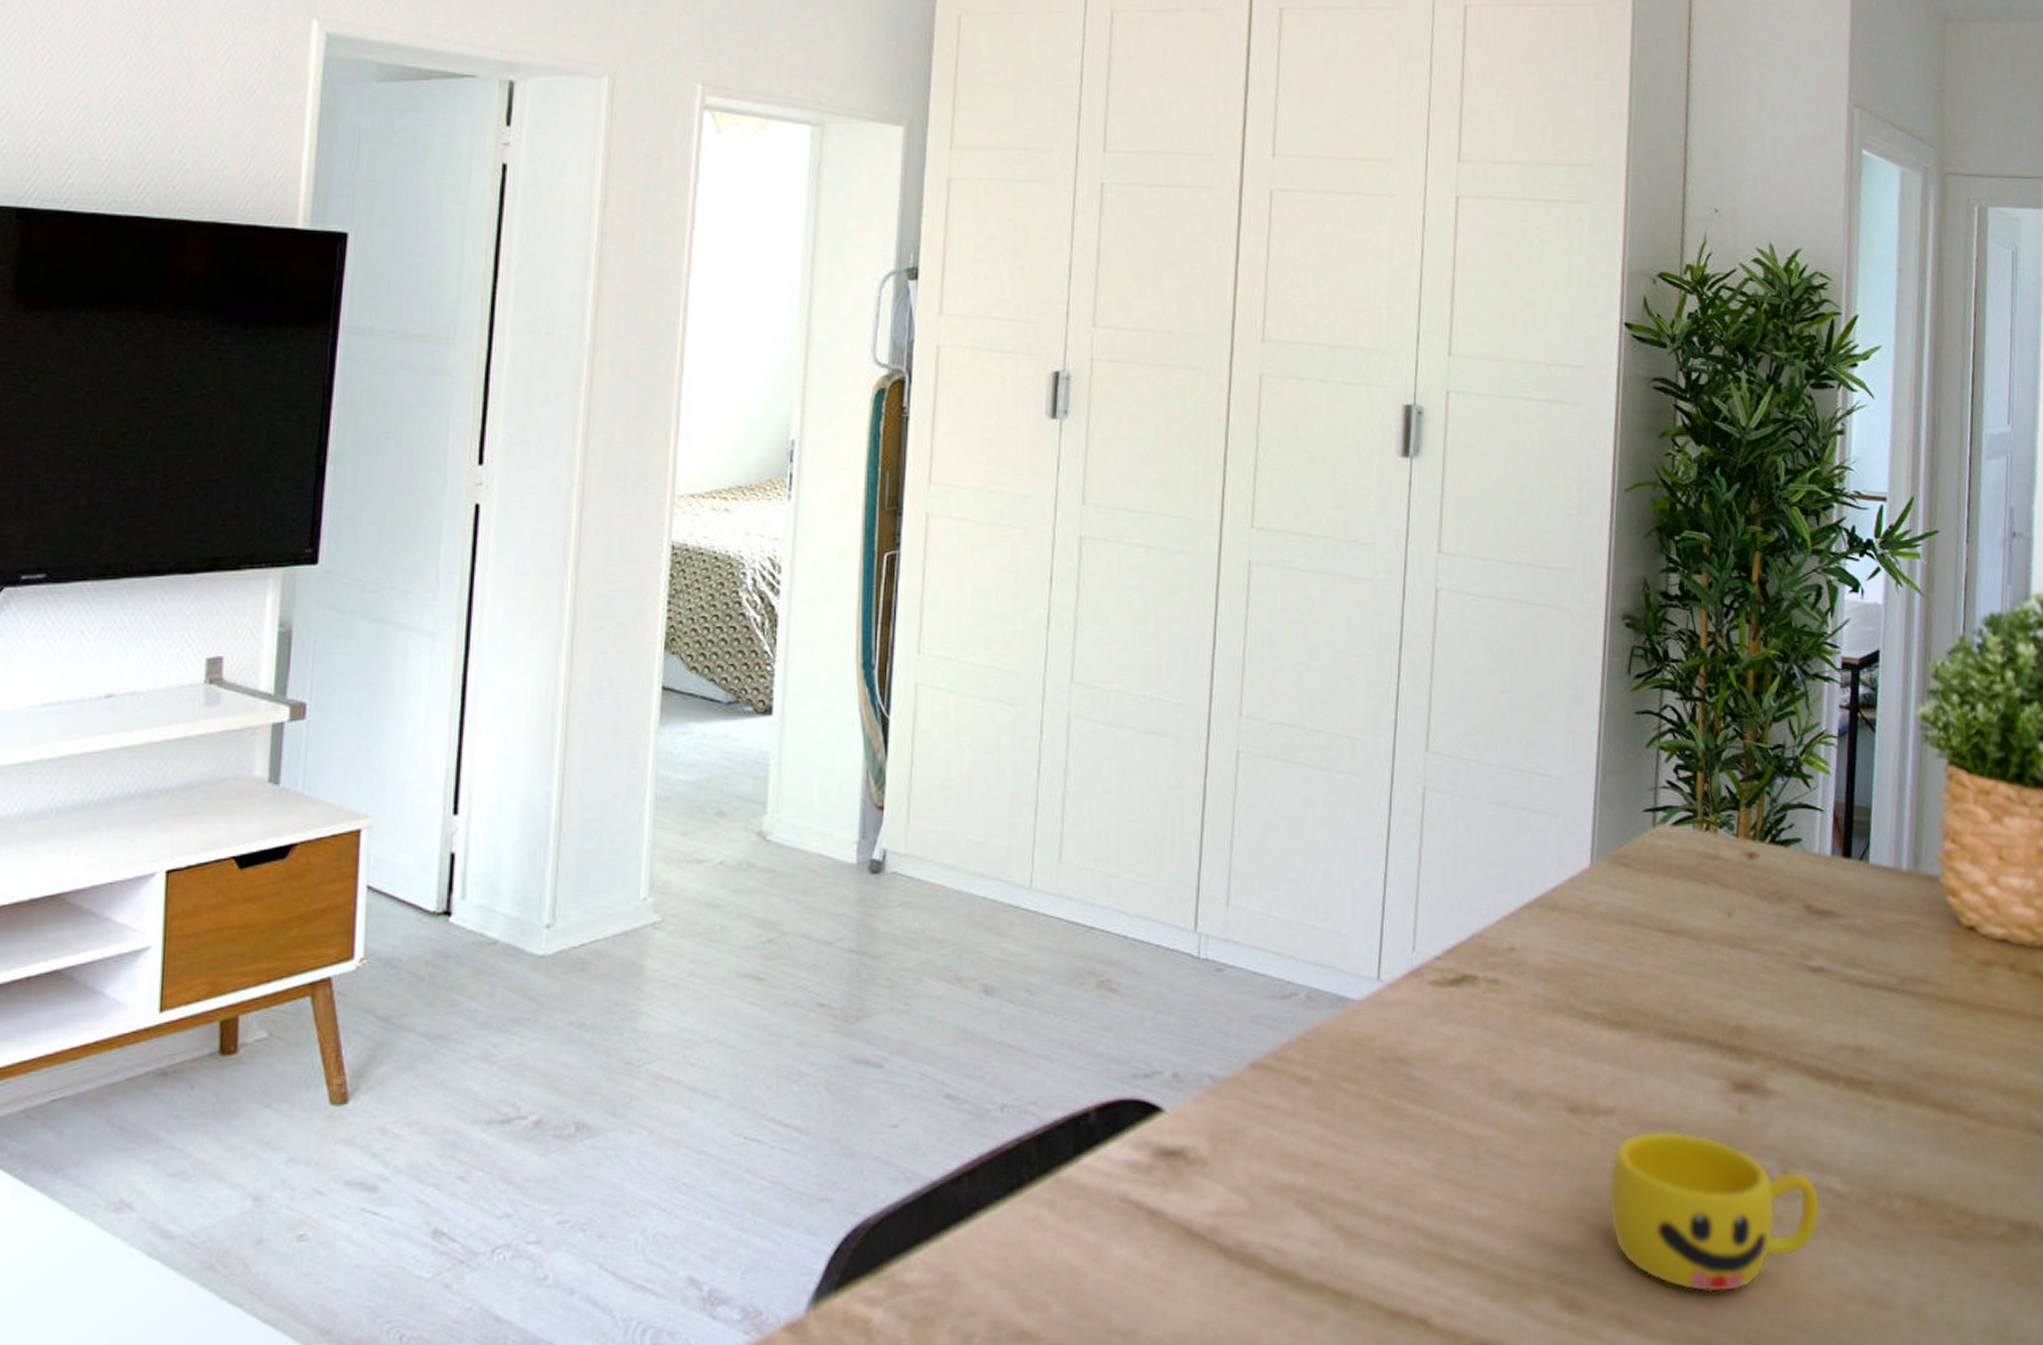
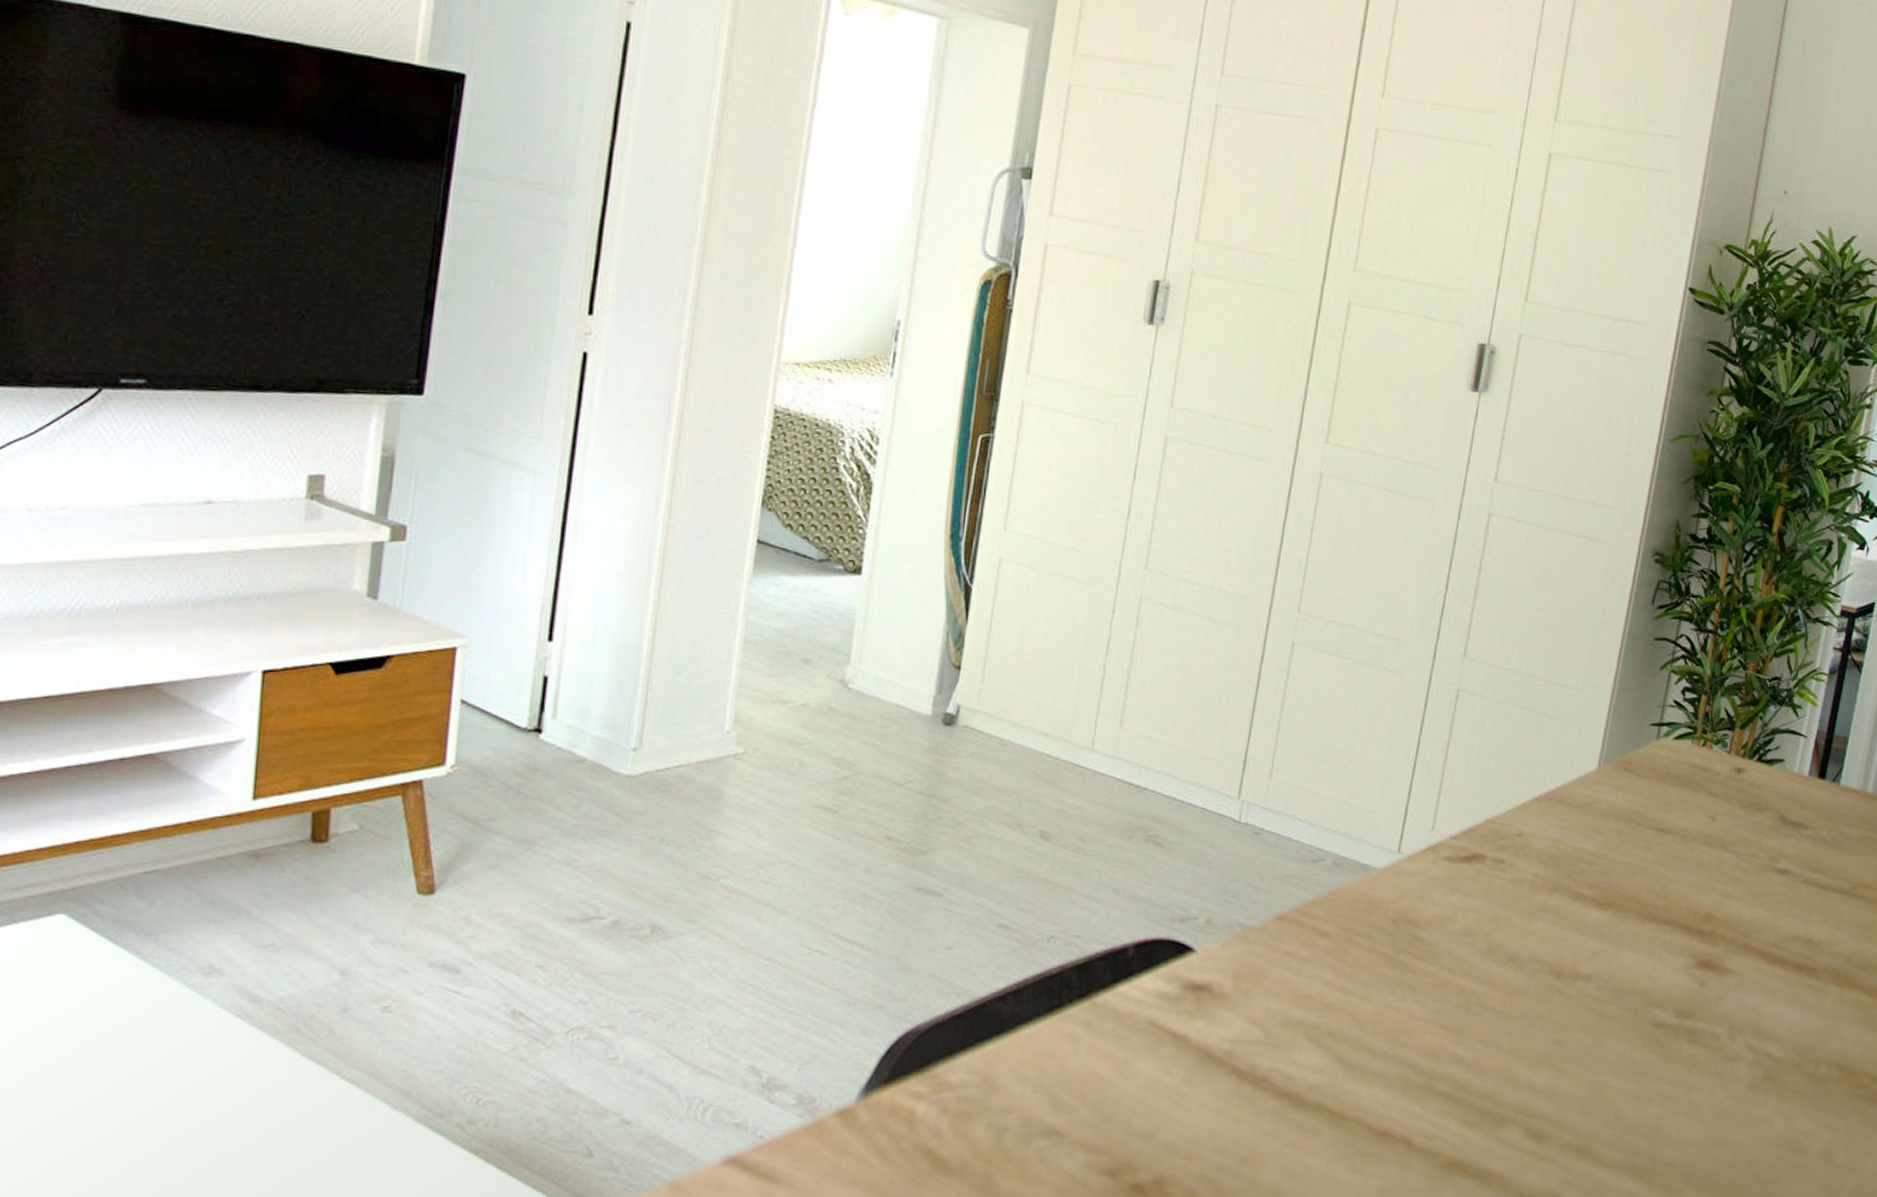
cup: present [1607,1130,1821,1293] -> none [1576,996,1759,1133]

